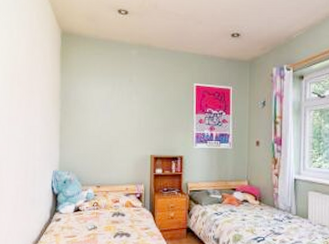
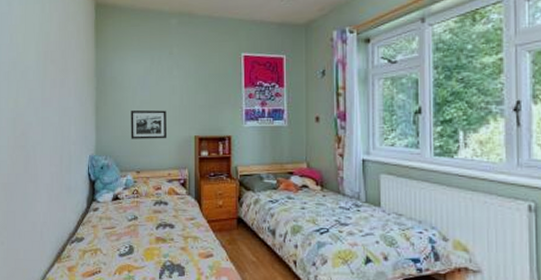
picture frame: none [92,131,126,158] -> present [131,110,168,139]

